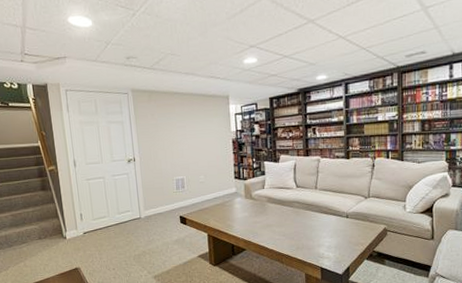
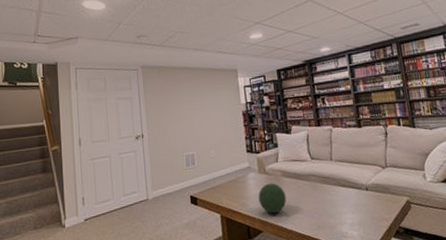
decorative orb: none [243,207,270,235] -> present [258,183,287,214]

